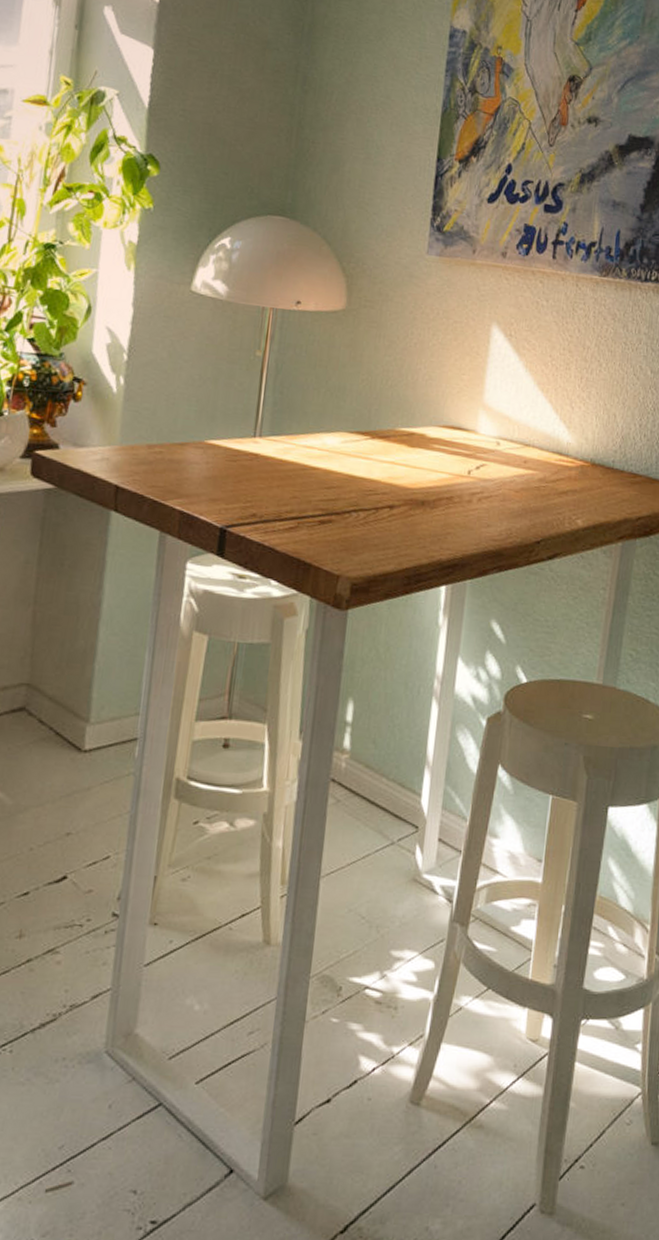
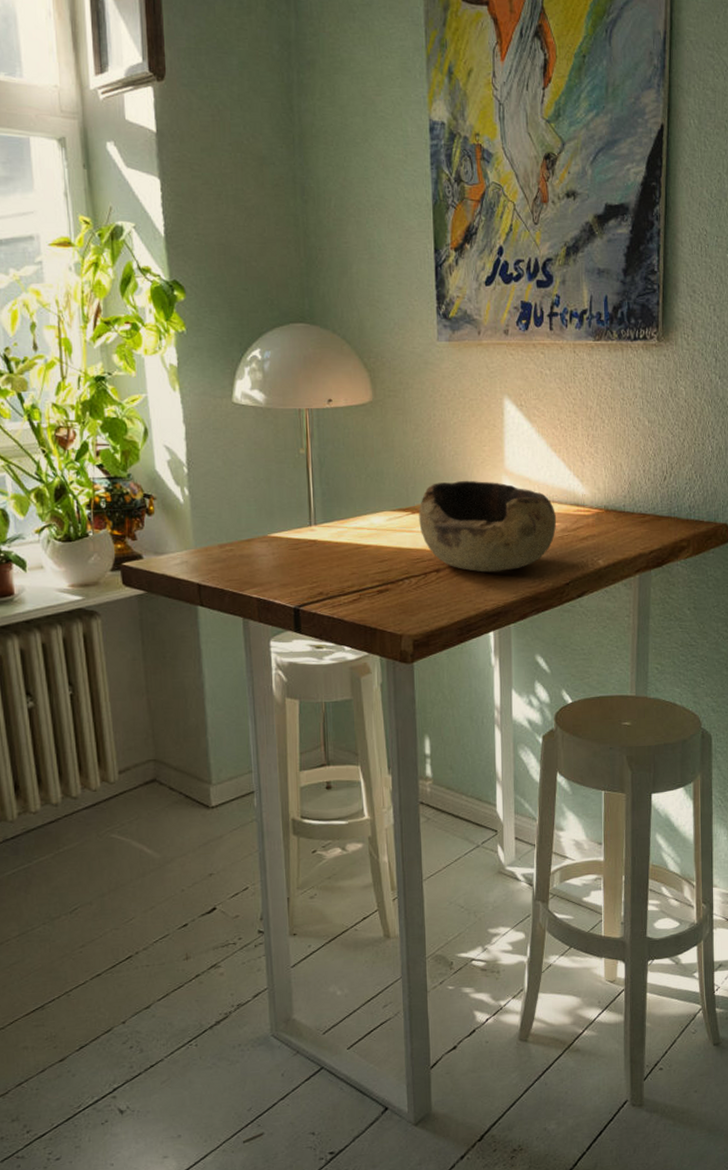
bowl: none [377,408,535,518] -> present [419,480,557,573]

